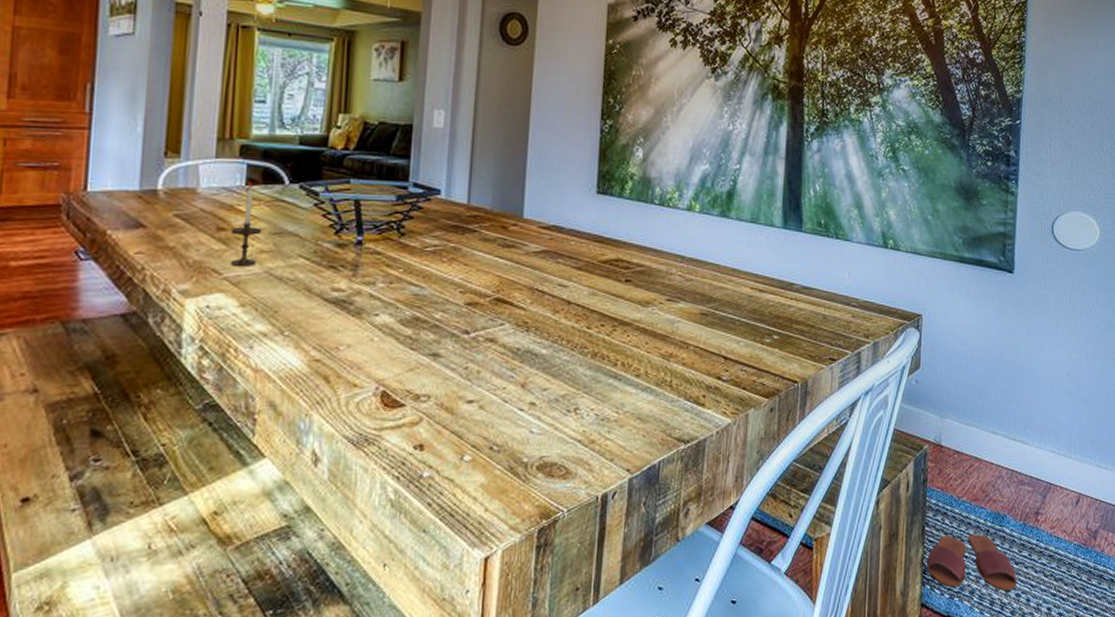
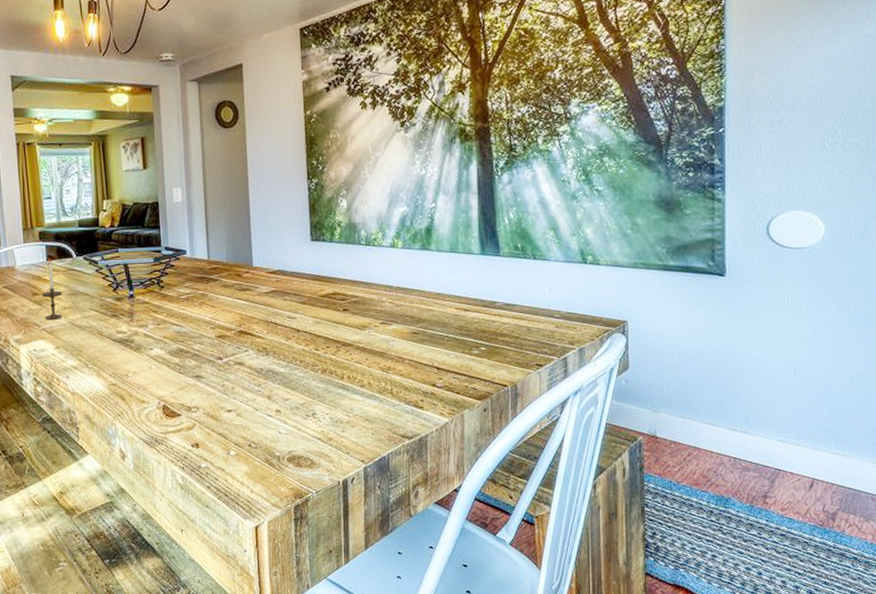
slippers: present [927,534,1017,591] -> none [649,514,746,565]

